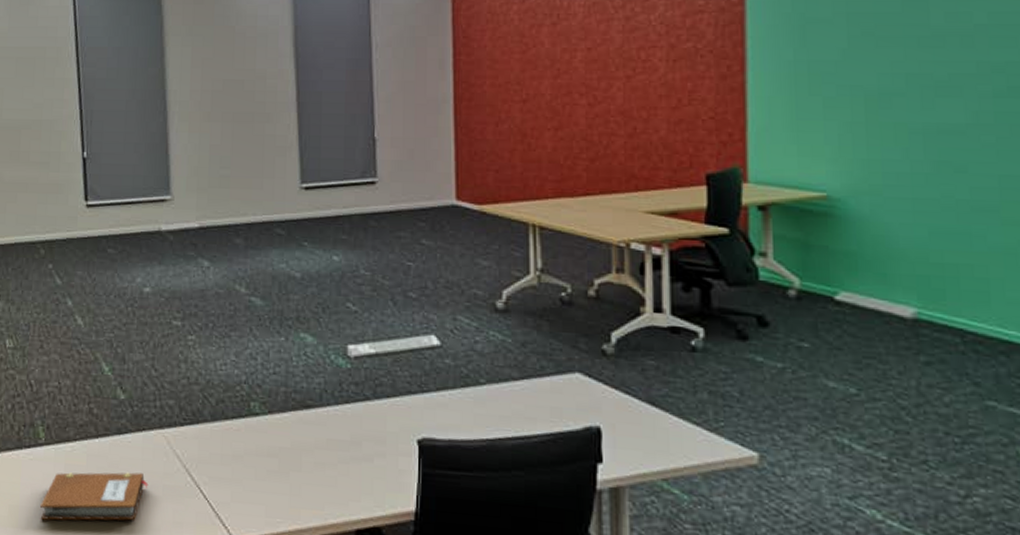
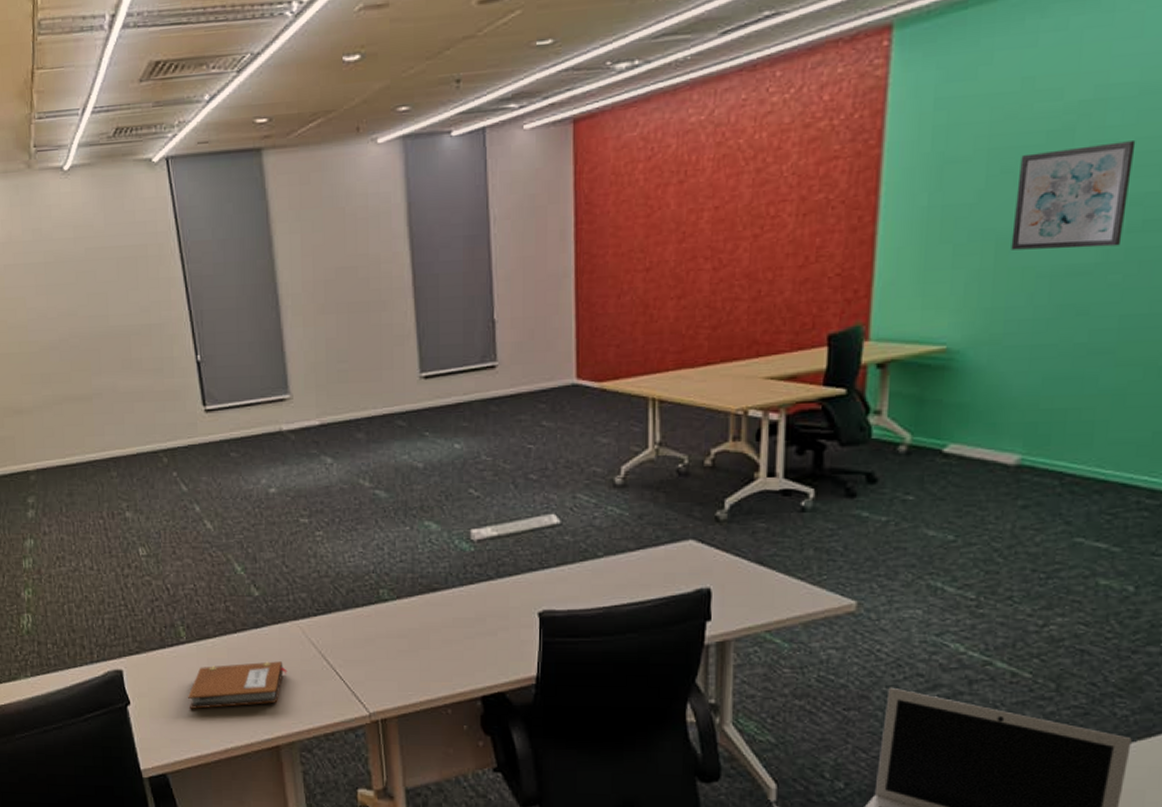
wall art: none [879,14,990,109] -> present [1011,141,1136,250]

